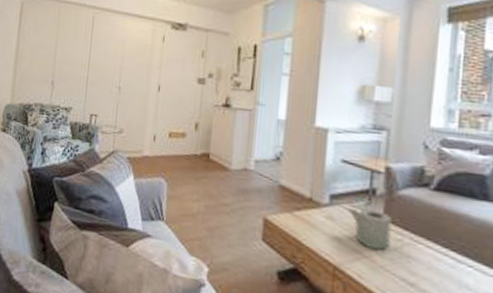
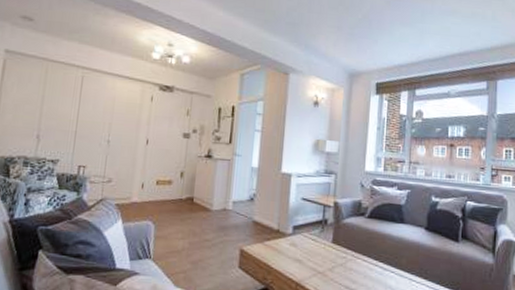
toilet paper roll: present [347,208,392,250] -> none [306,235,339,266]

